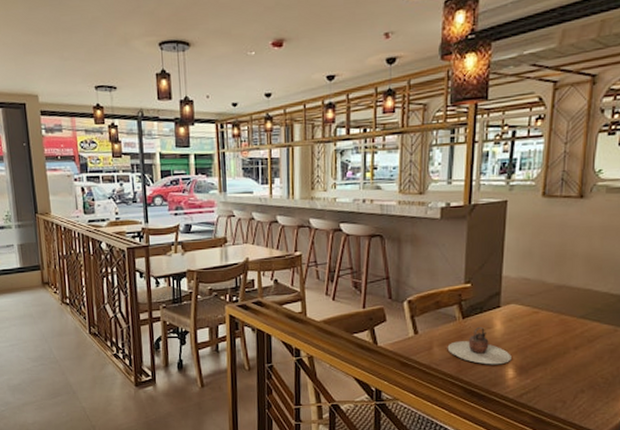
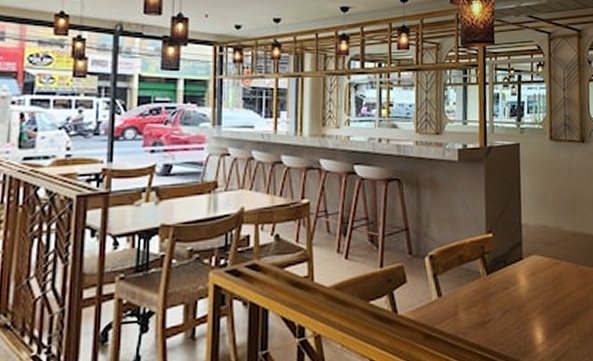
teapot: present [447,326,512,365] -> none [473,283,539,329]

